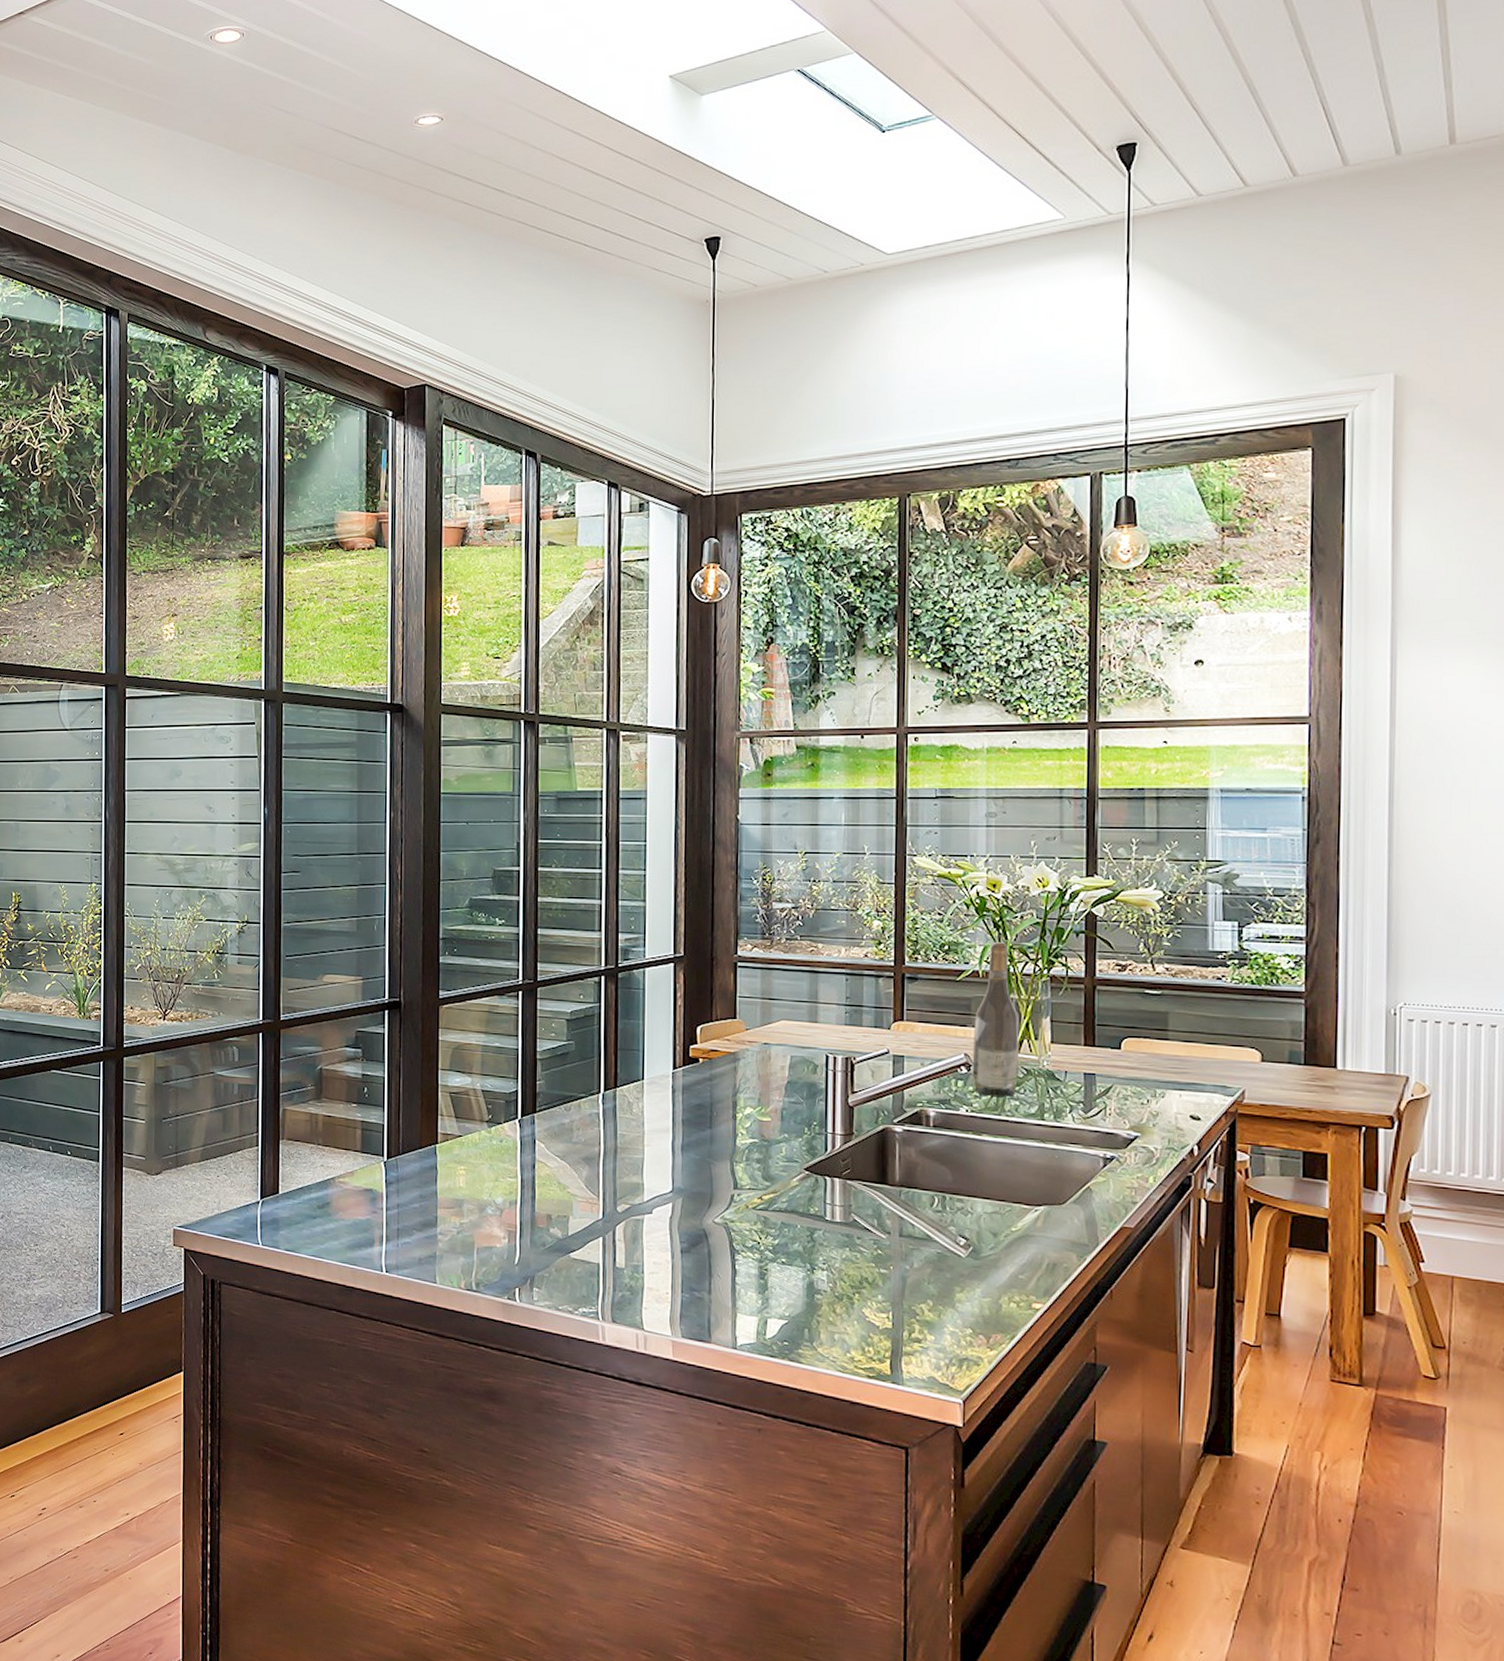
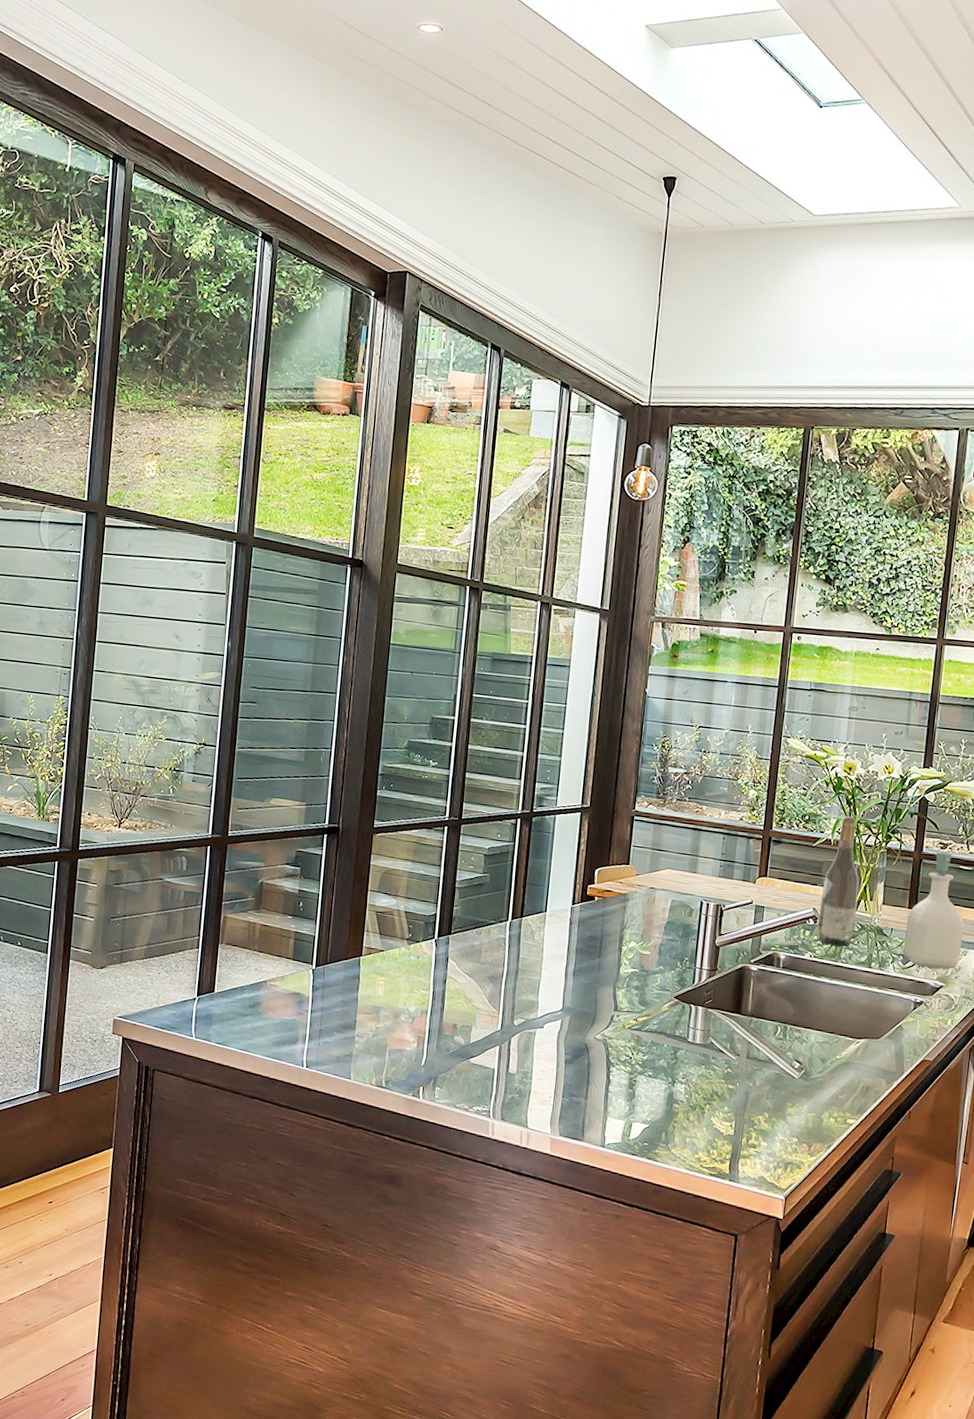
soap bottle: none [1082,974,1159,1116] -> present [902,851,964,969]

